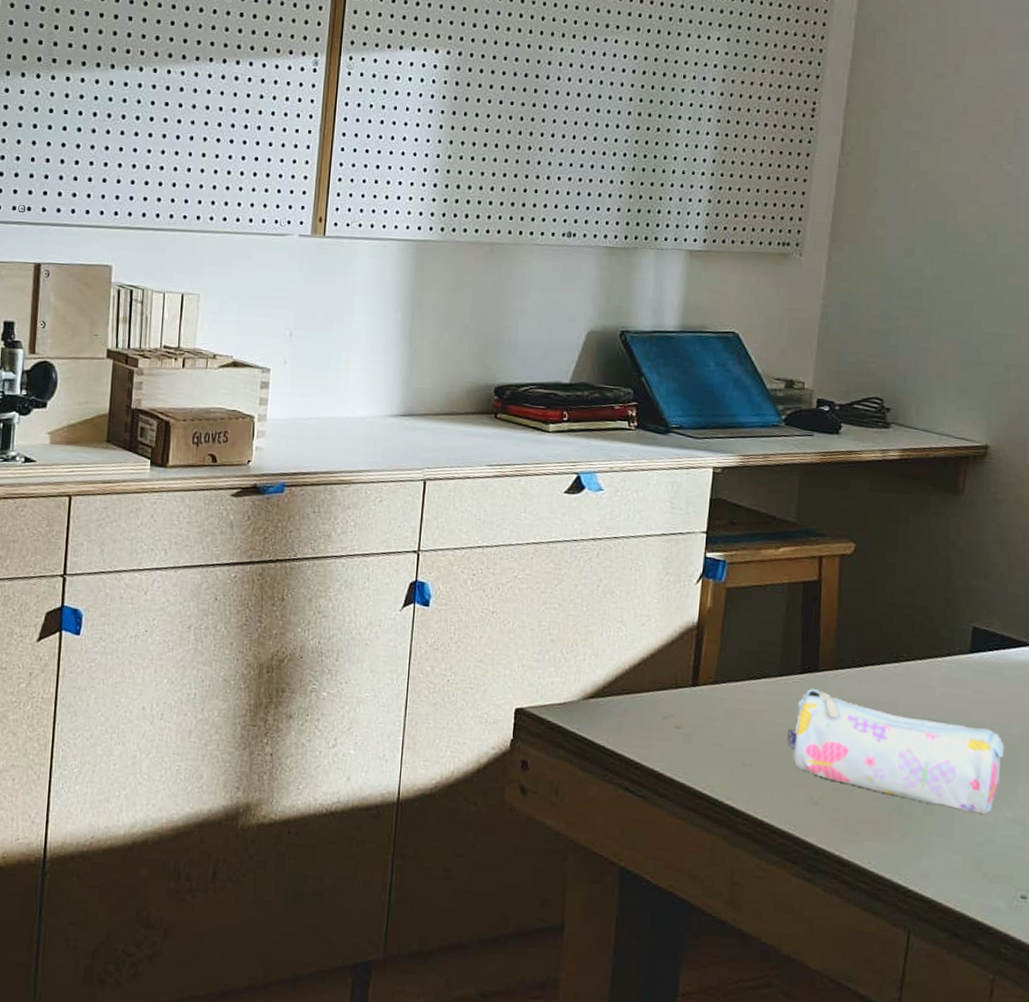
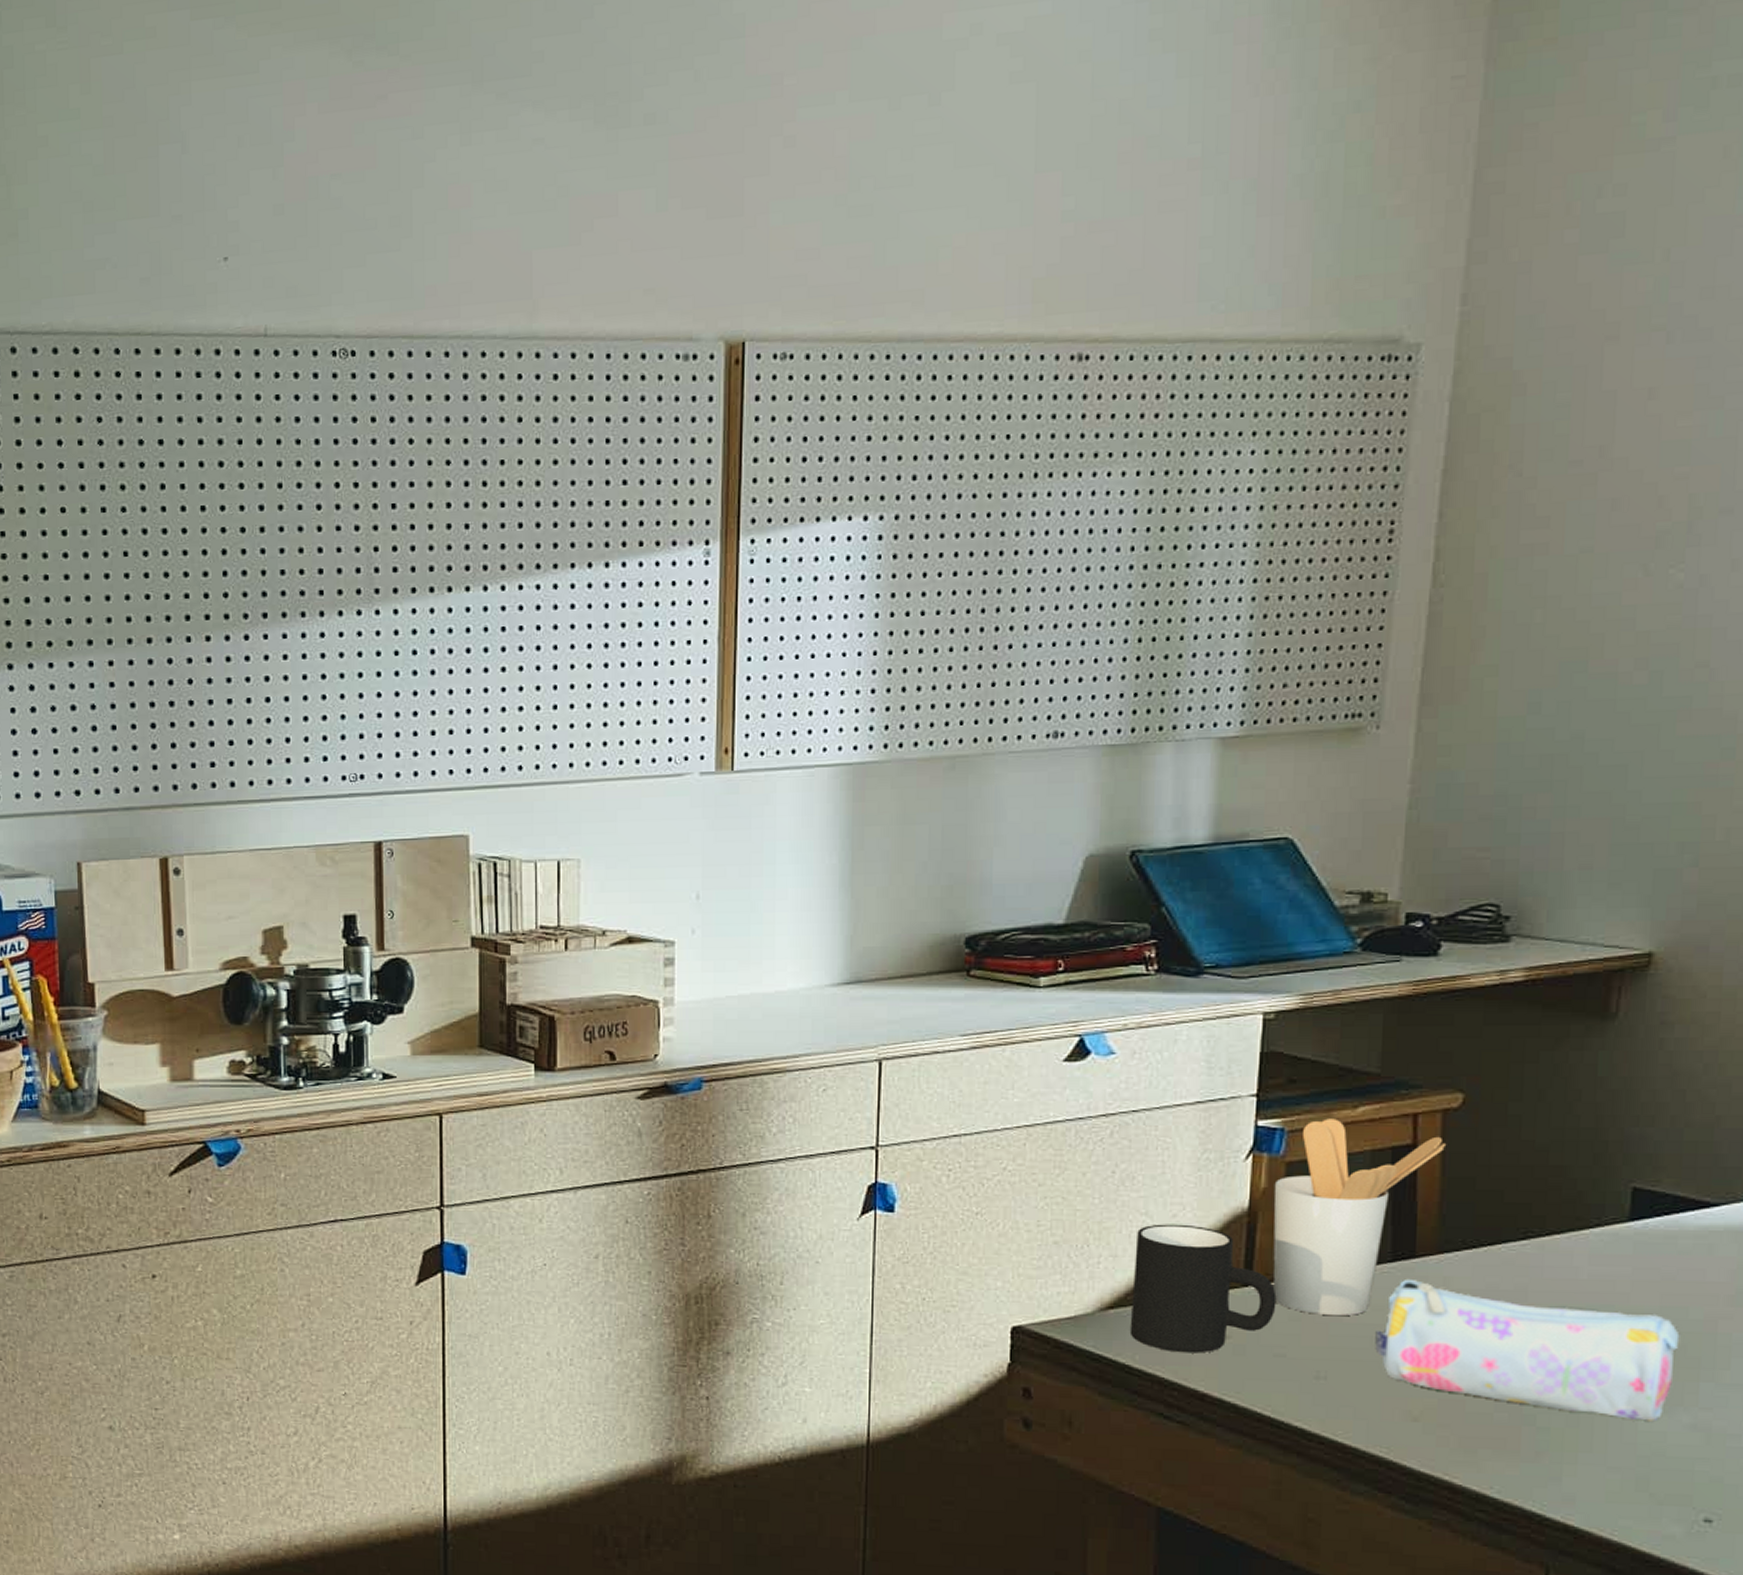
mug: none [605,631,716,740] -> present [1129,1224,1277,1353]
utensil holder: none [714,555,843,716] -> present [1273,1118,1447,1317]

